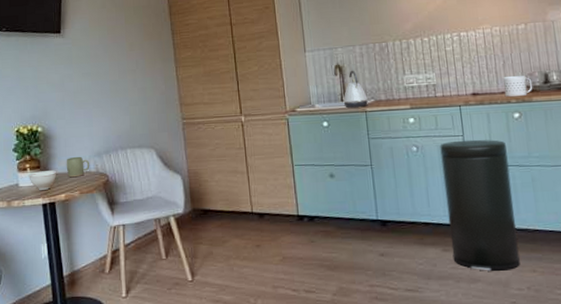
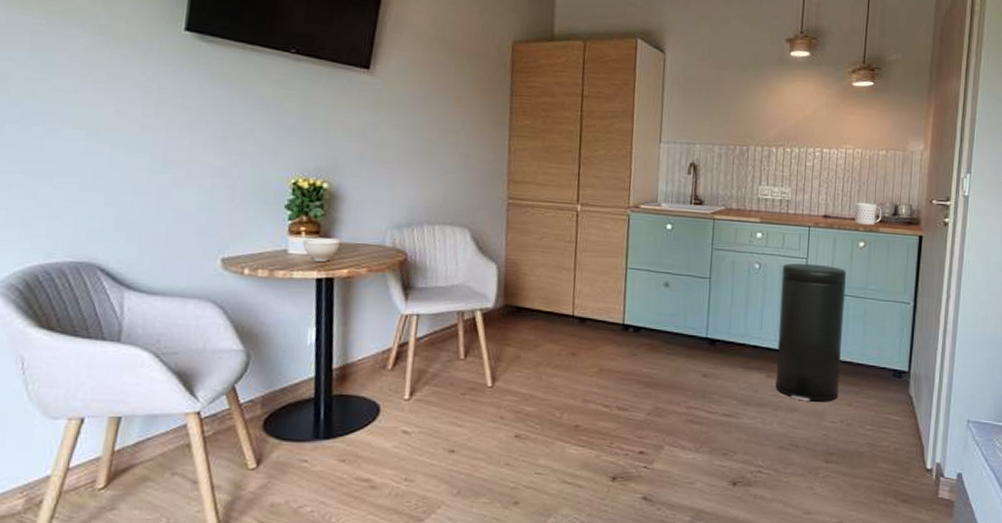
mug: present [66,156,90,178] -> none [354,225,386,251]
kettle: present [343,70,369,108] -> none [692,171,719,214]

